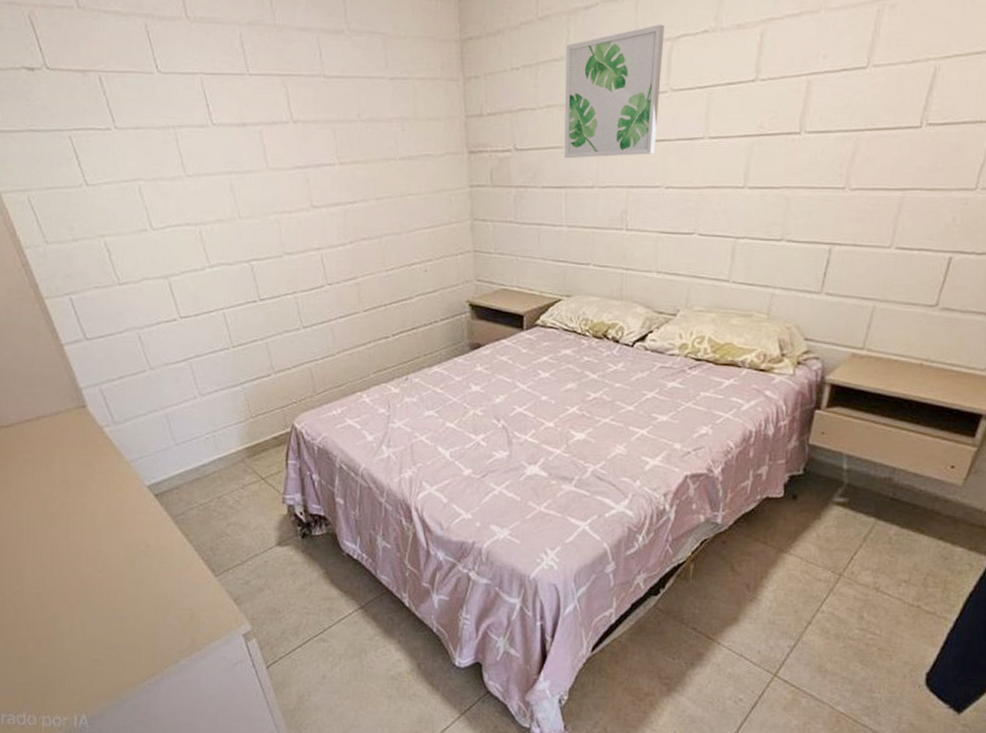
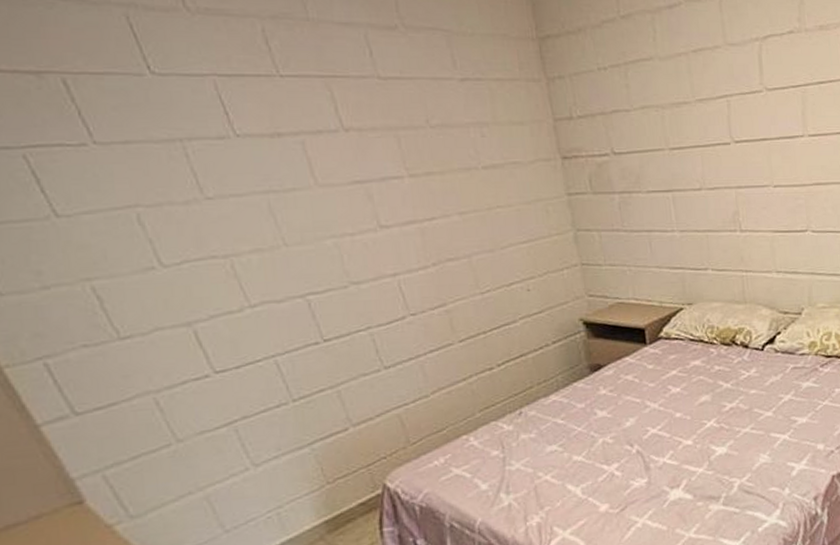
wall art: present [563,24,664,159] -> none [654,24,759,161]

